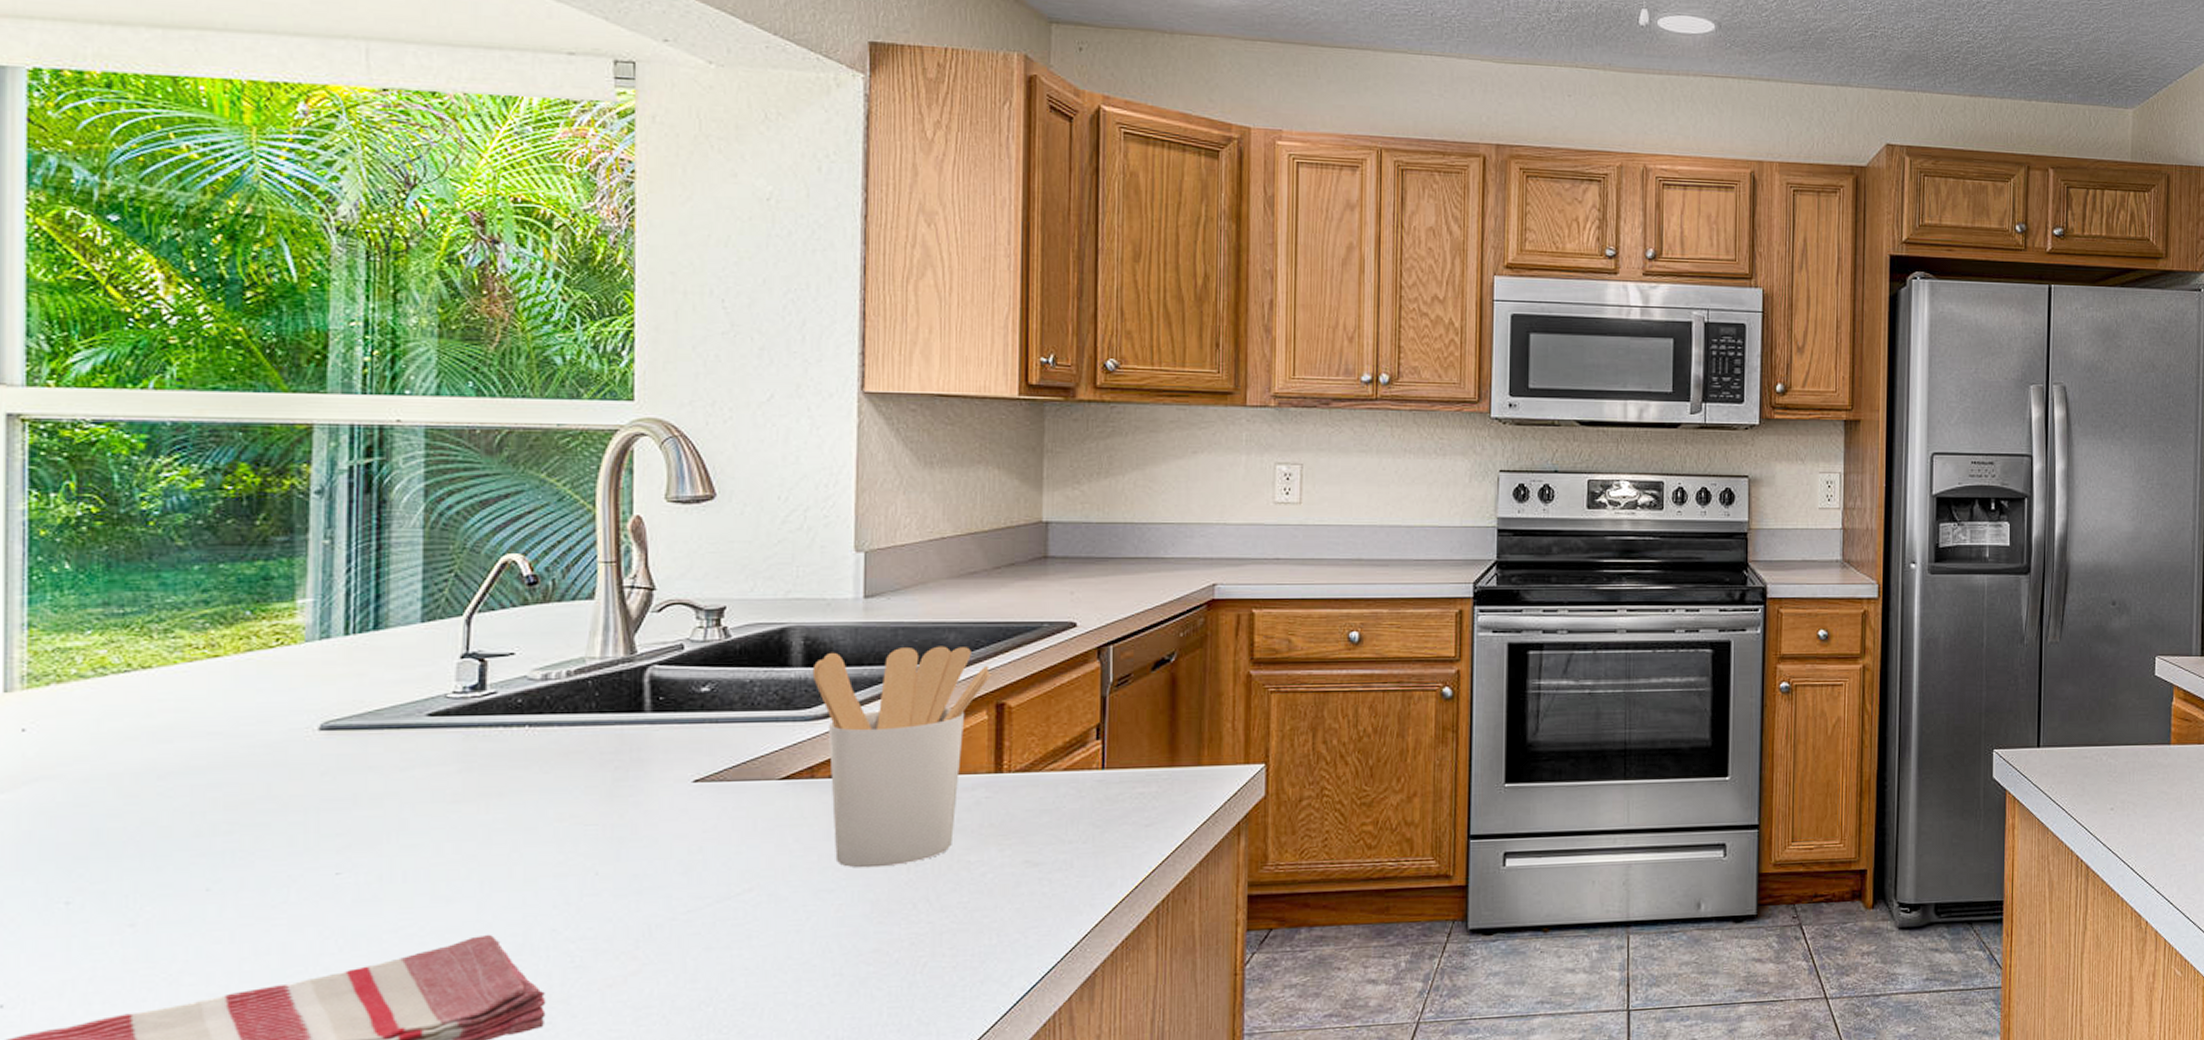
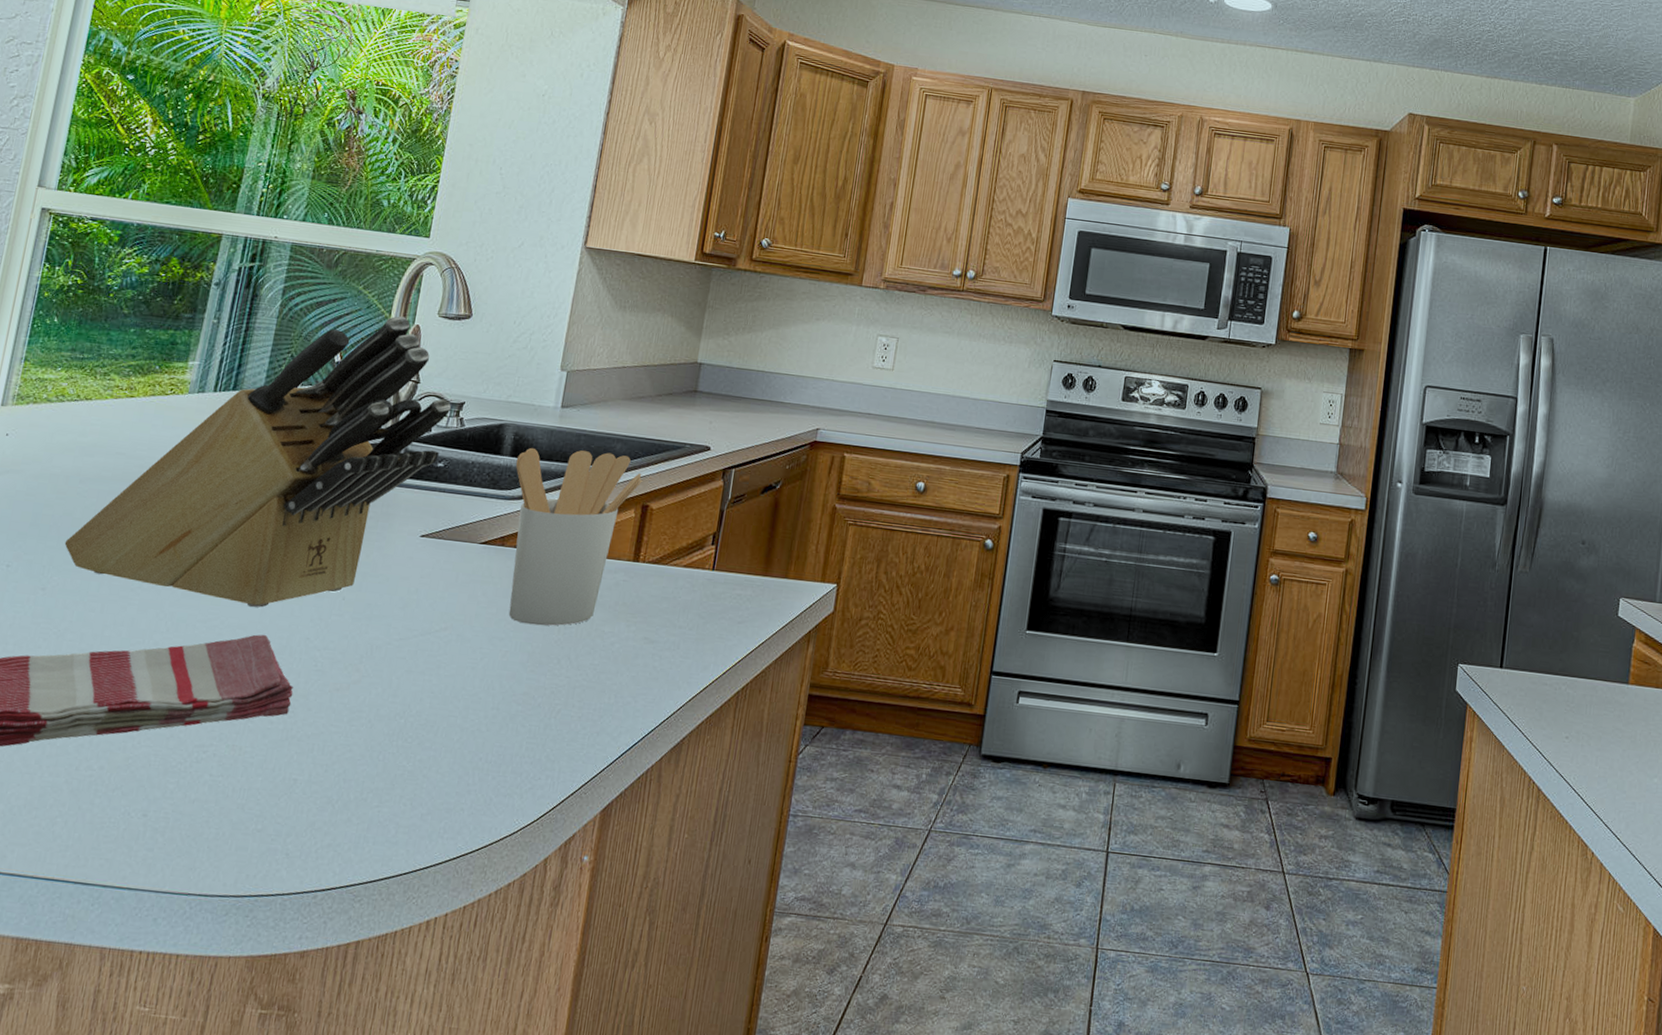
knife block: none [152,507,708,903] -> present [64,316,452,608]

